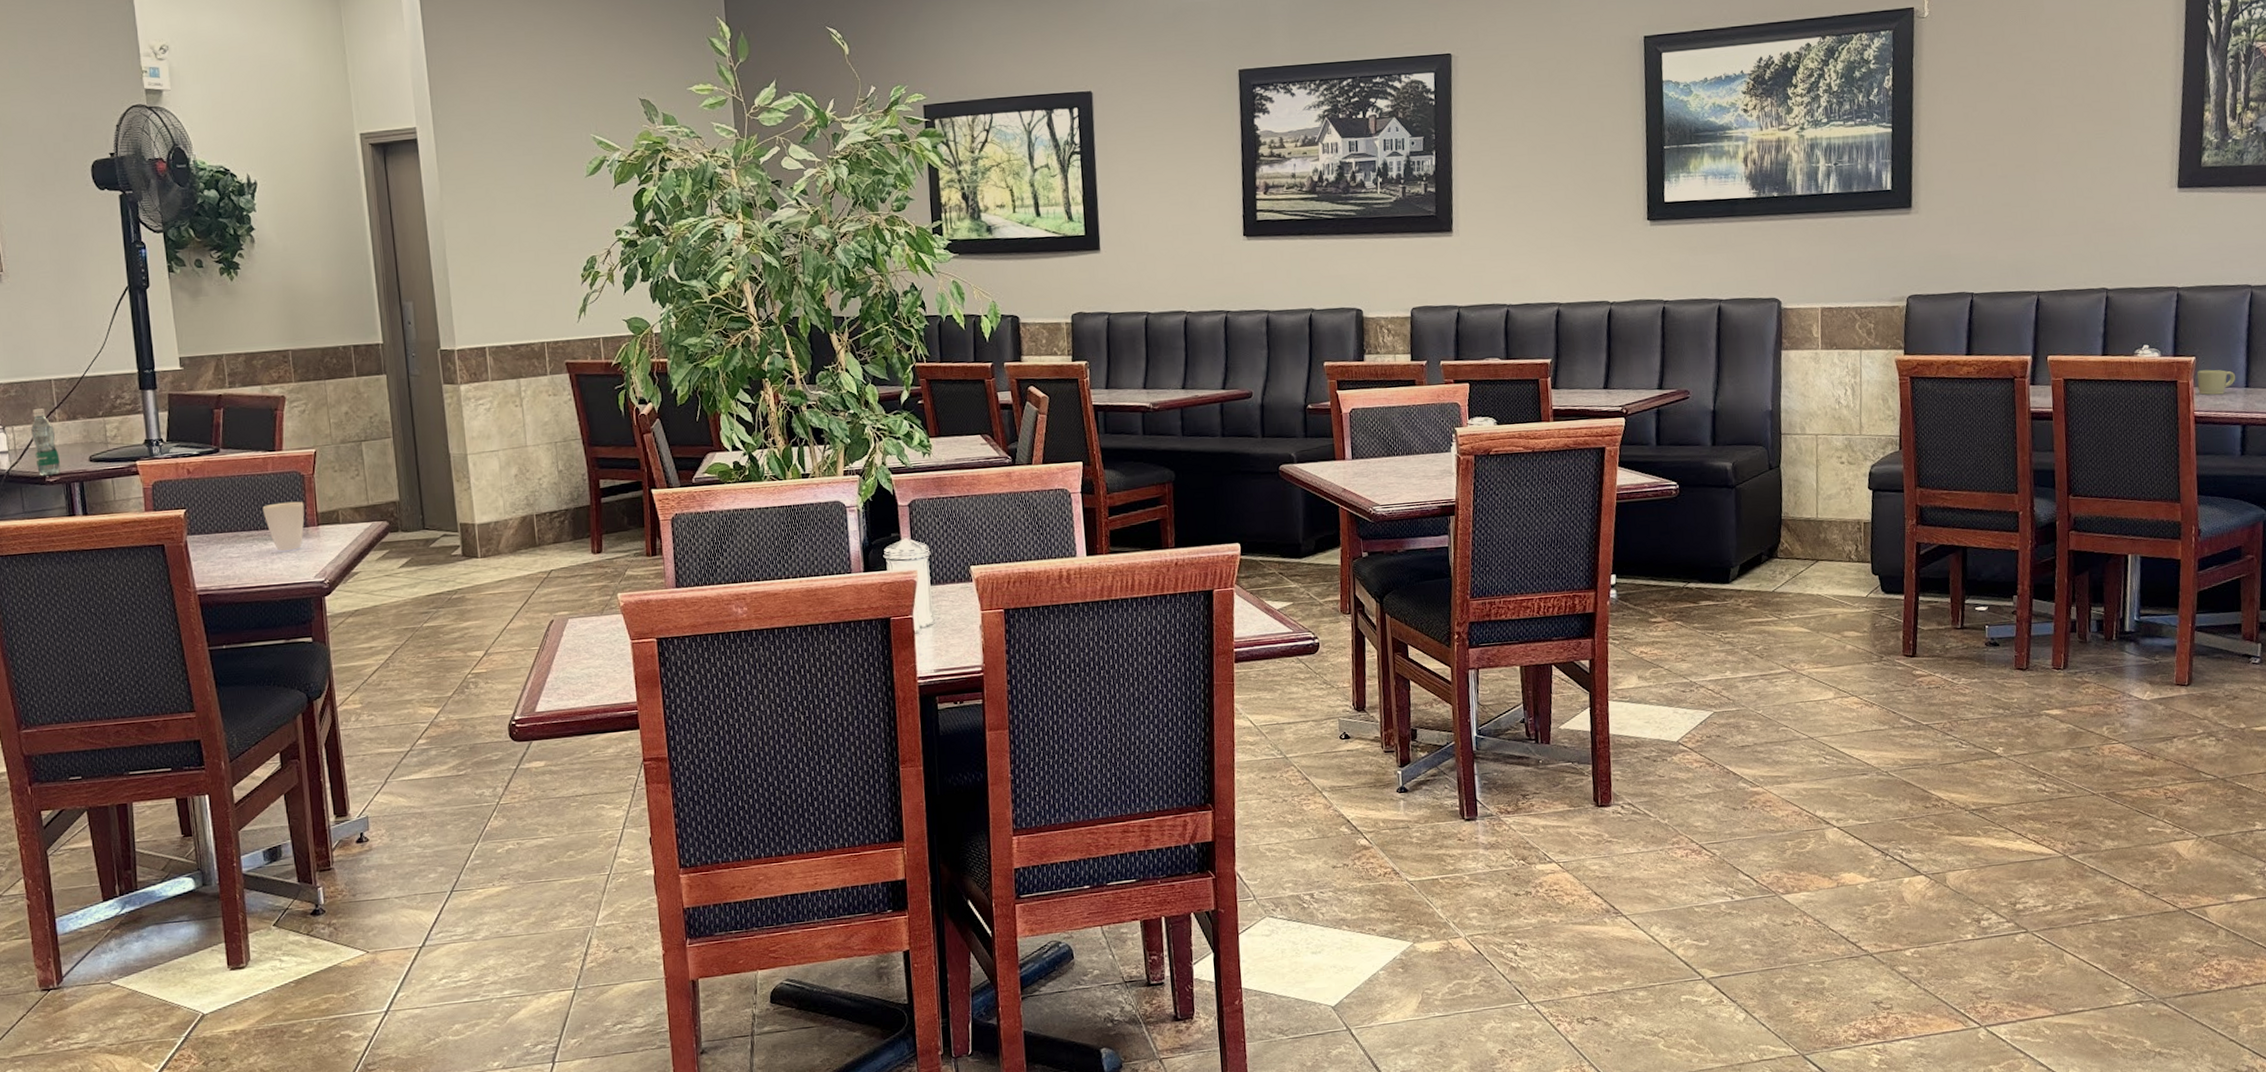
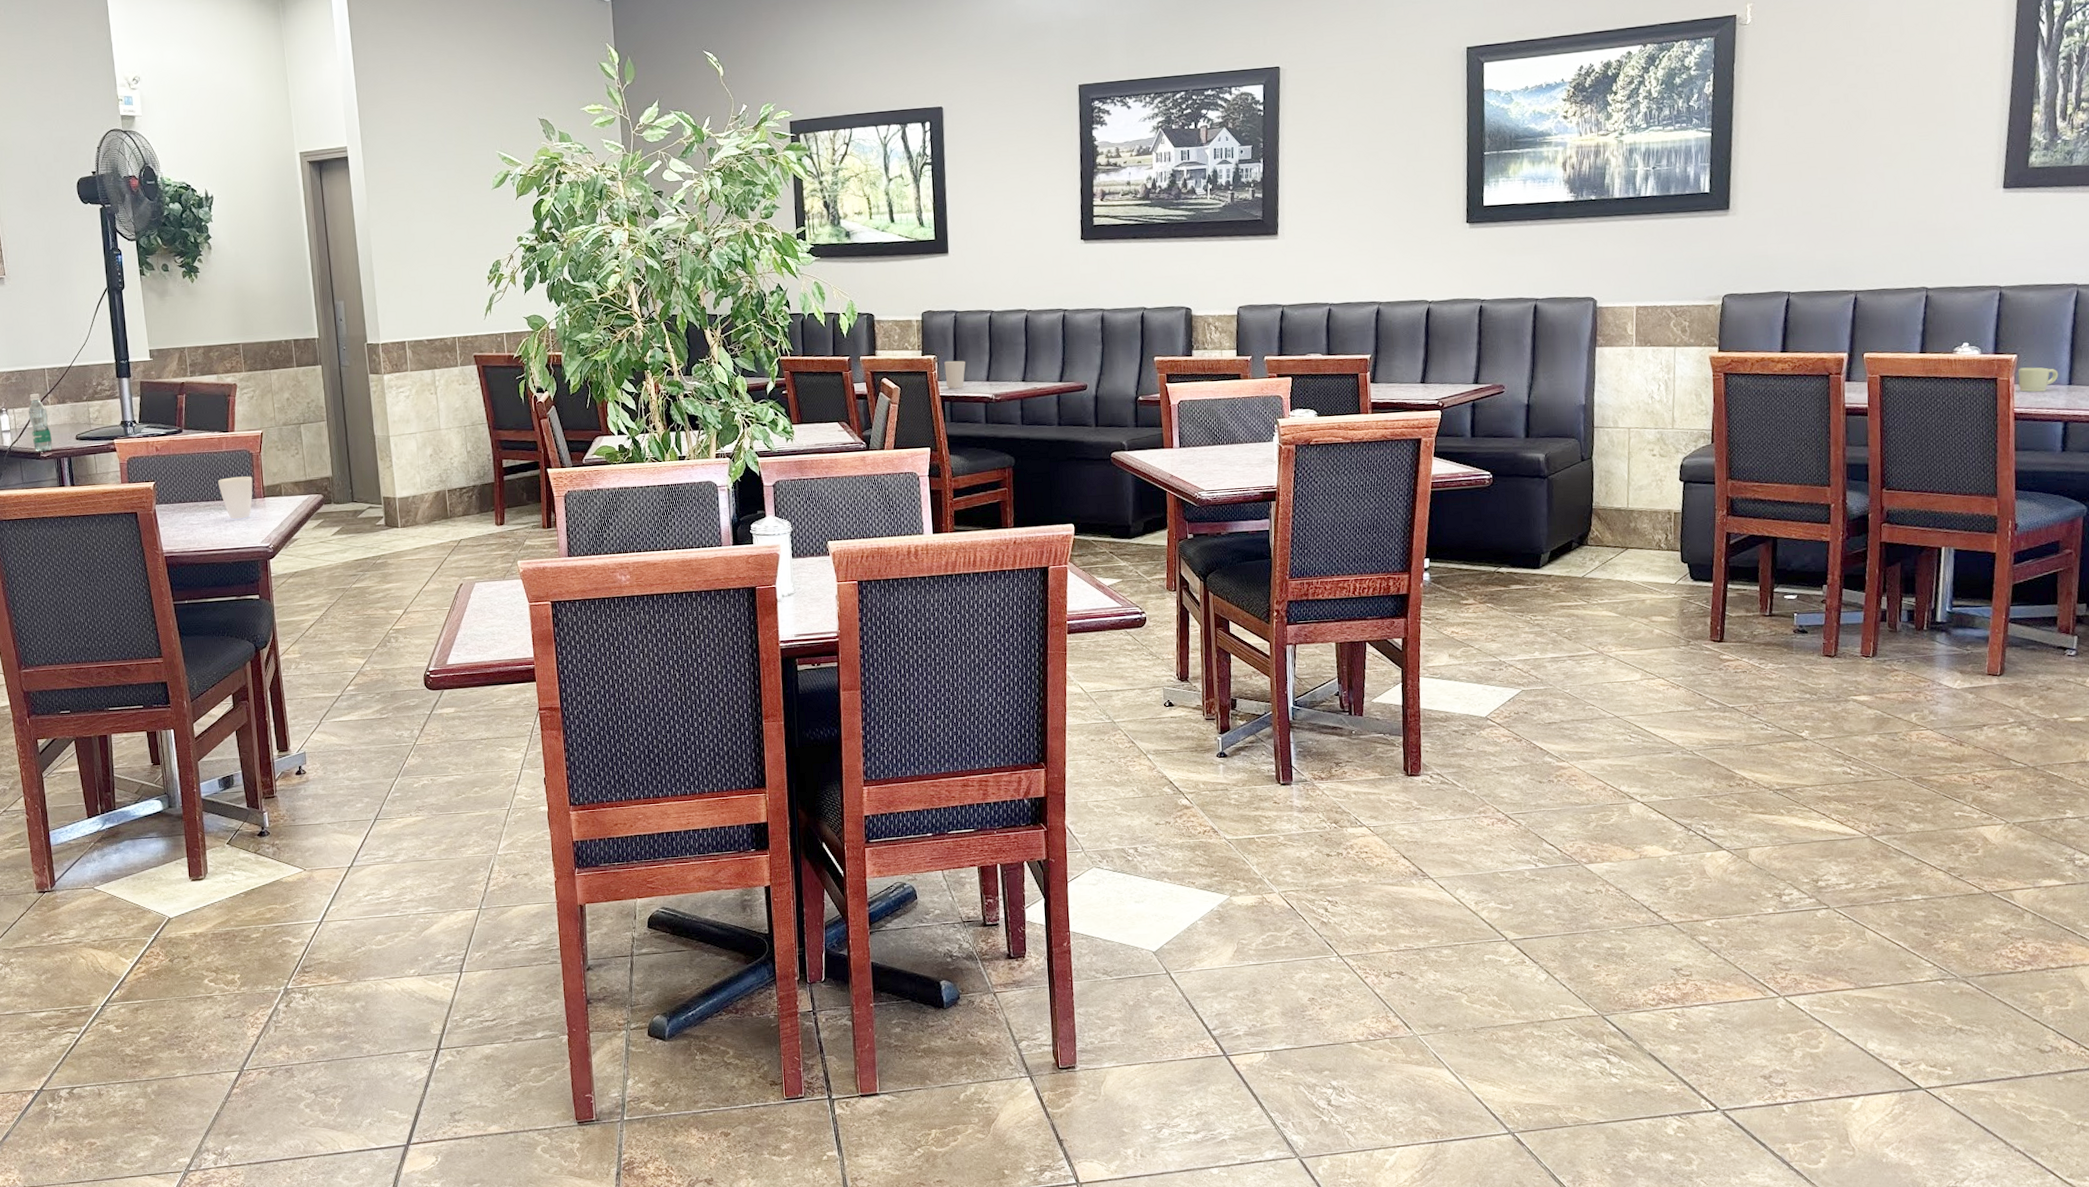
cup: none [1097,366,1120,398] -> present [944,360,966,389]

